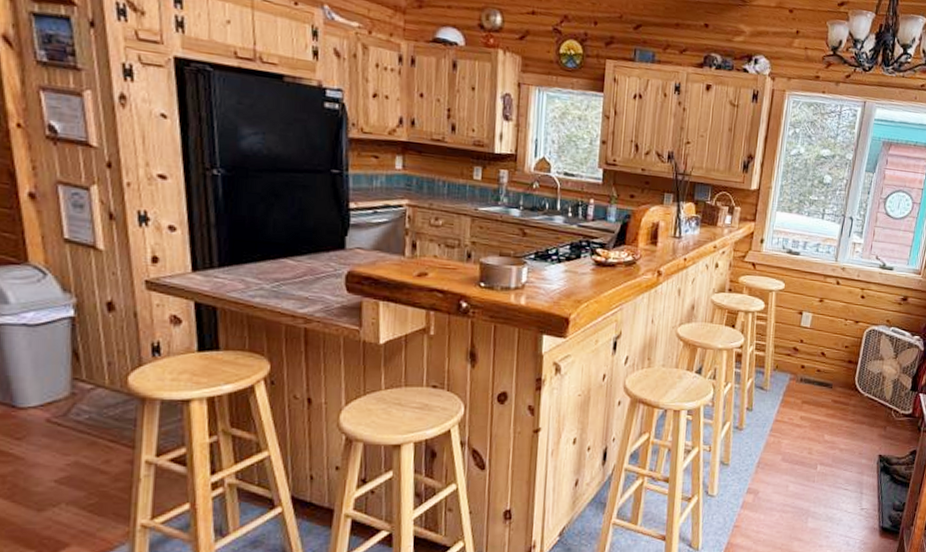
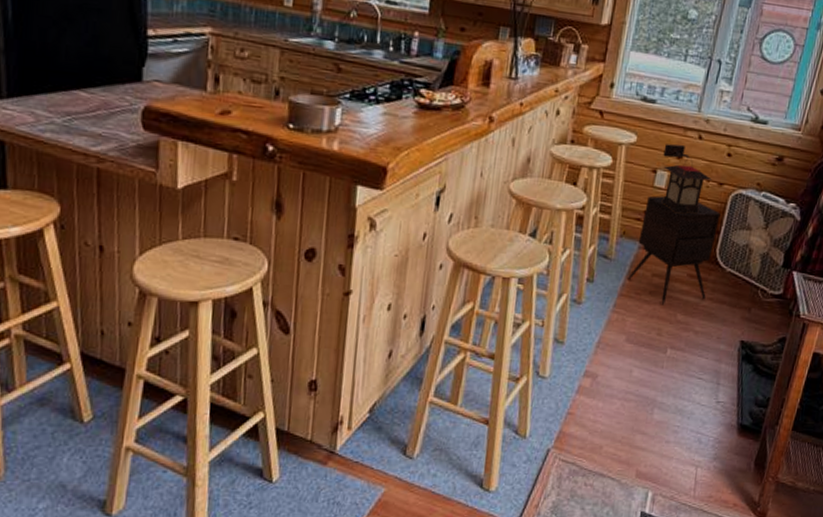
side table: none [781,334,858,428] -> present [628,195,721,305]
lantern: none [807,289,850,348] -> present [661,144,713,214]

